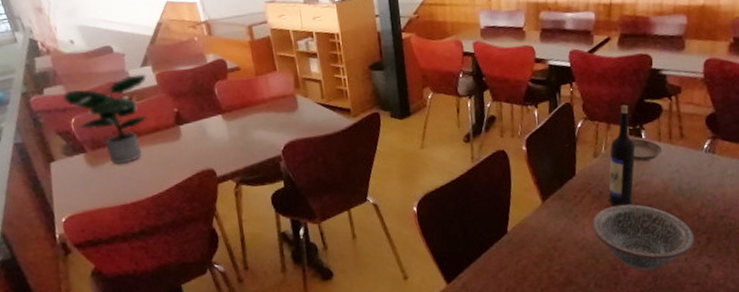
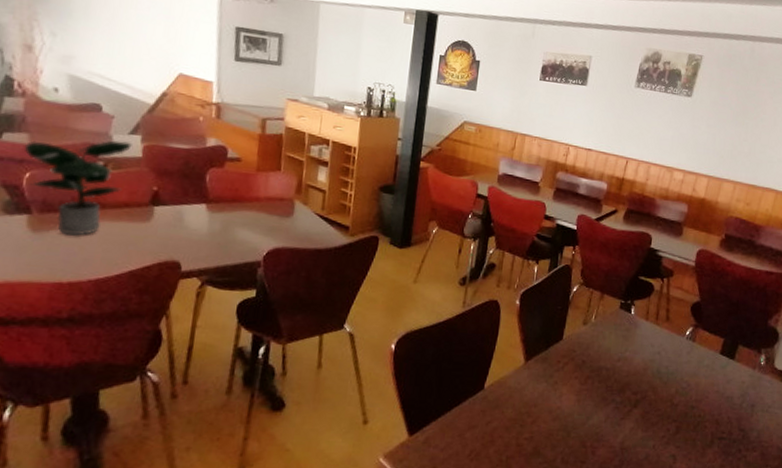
decorative bowl: present [591,204,695,271] -> none [569,378,665,452]
wine bottle: present [609,104,635,207] -> none [590,277,624,381]
saucer: present [631,138,663,162] -> none [620,313,649,338]

